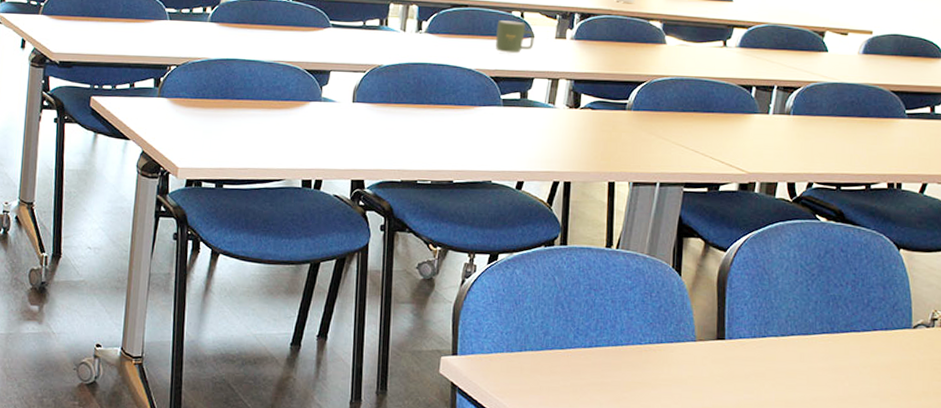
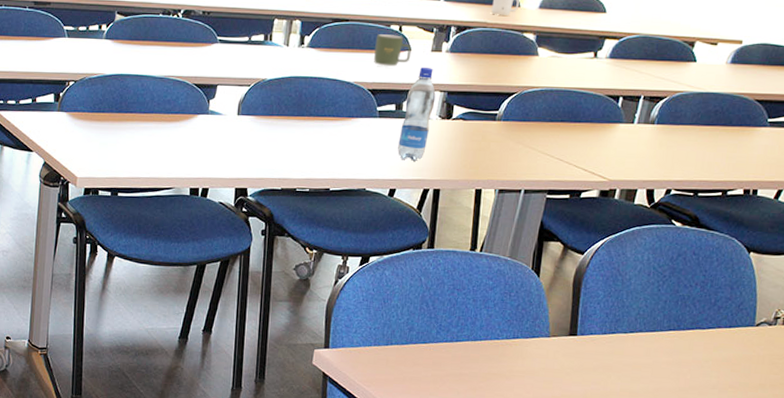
bottle: none [524,54,562,152] -> present [398,66,436,161]

